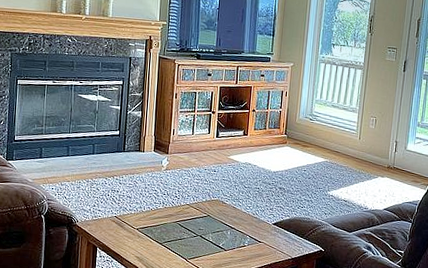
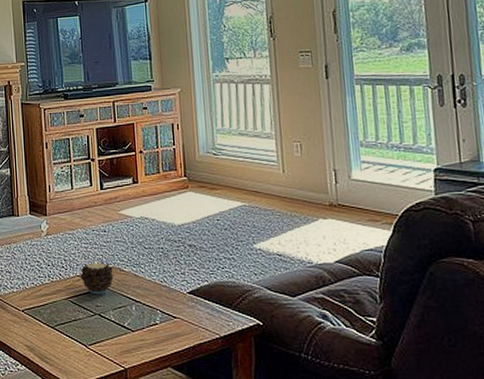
candle: none [189,193,217,220] -> present [80,260,114,294]

